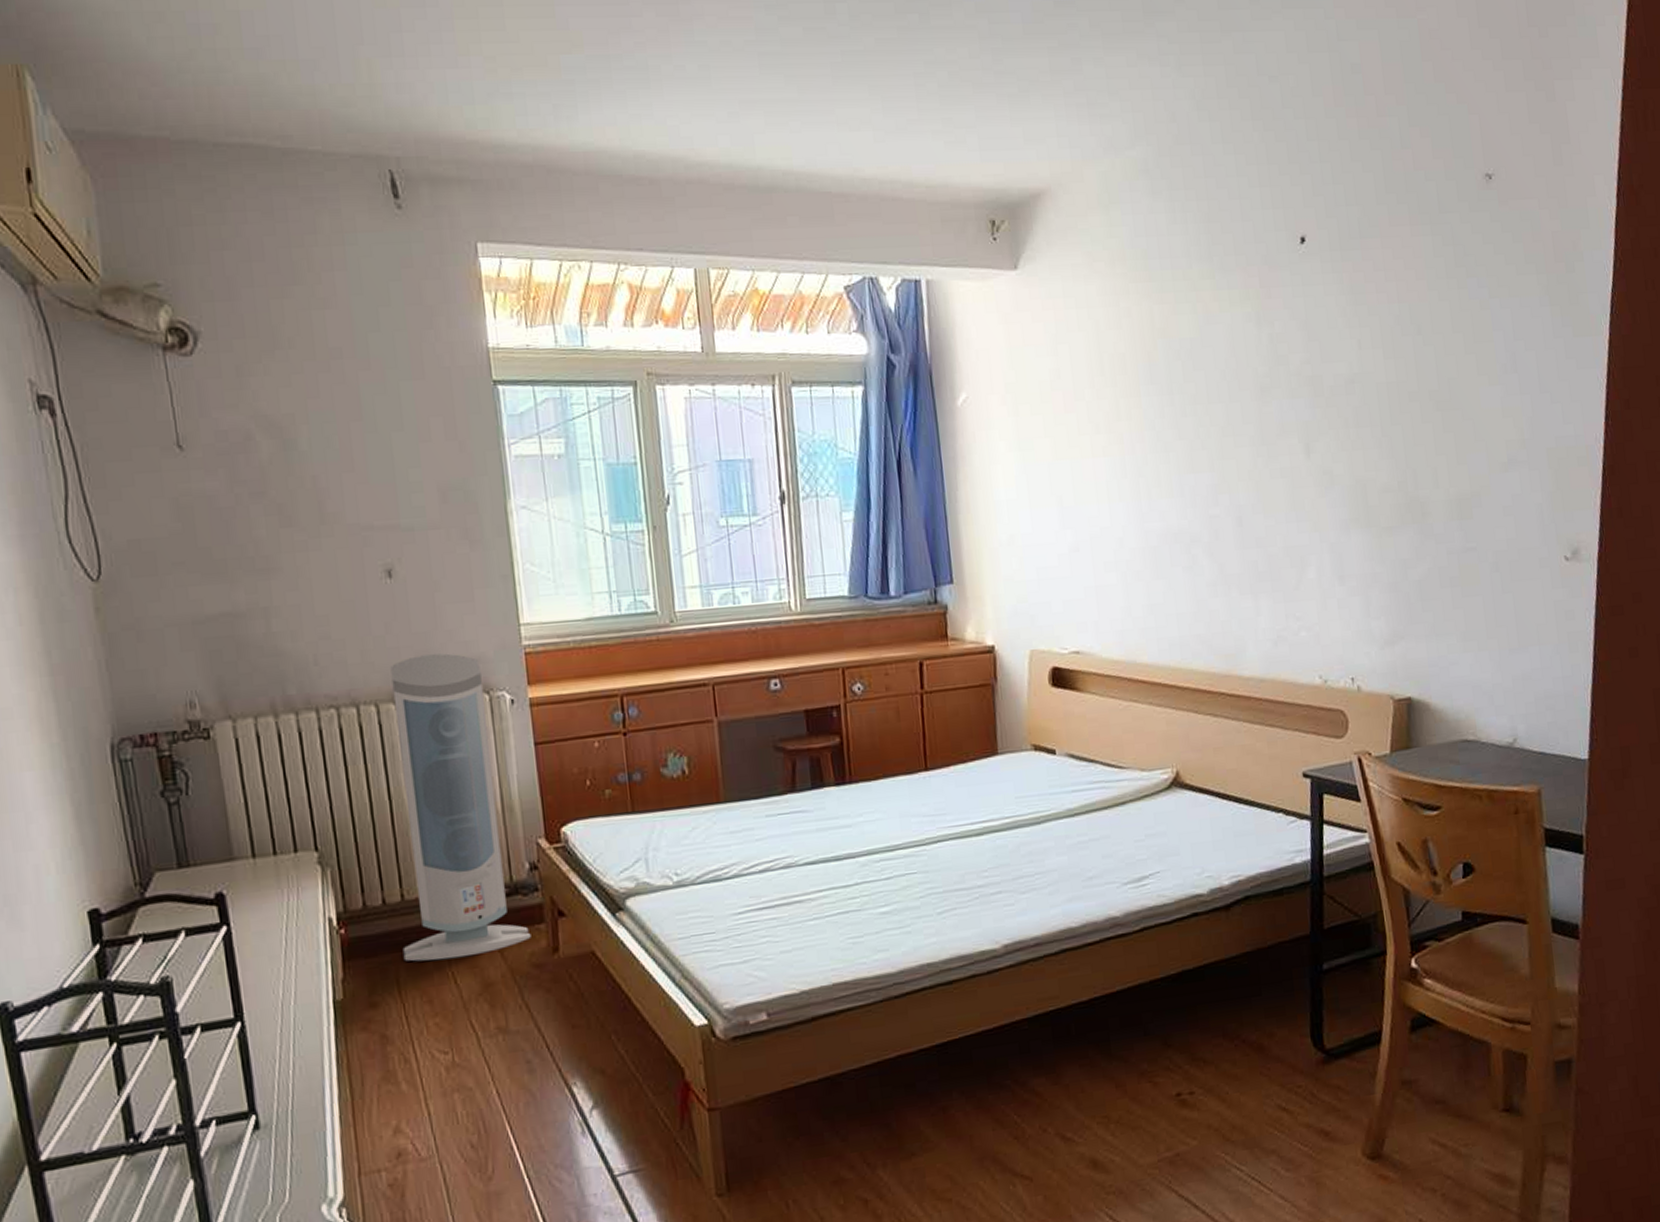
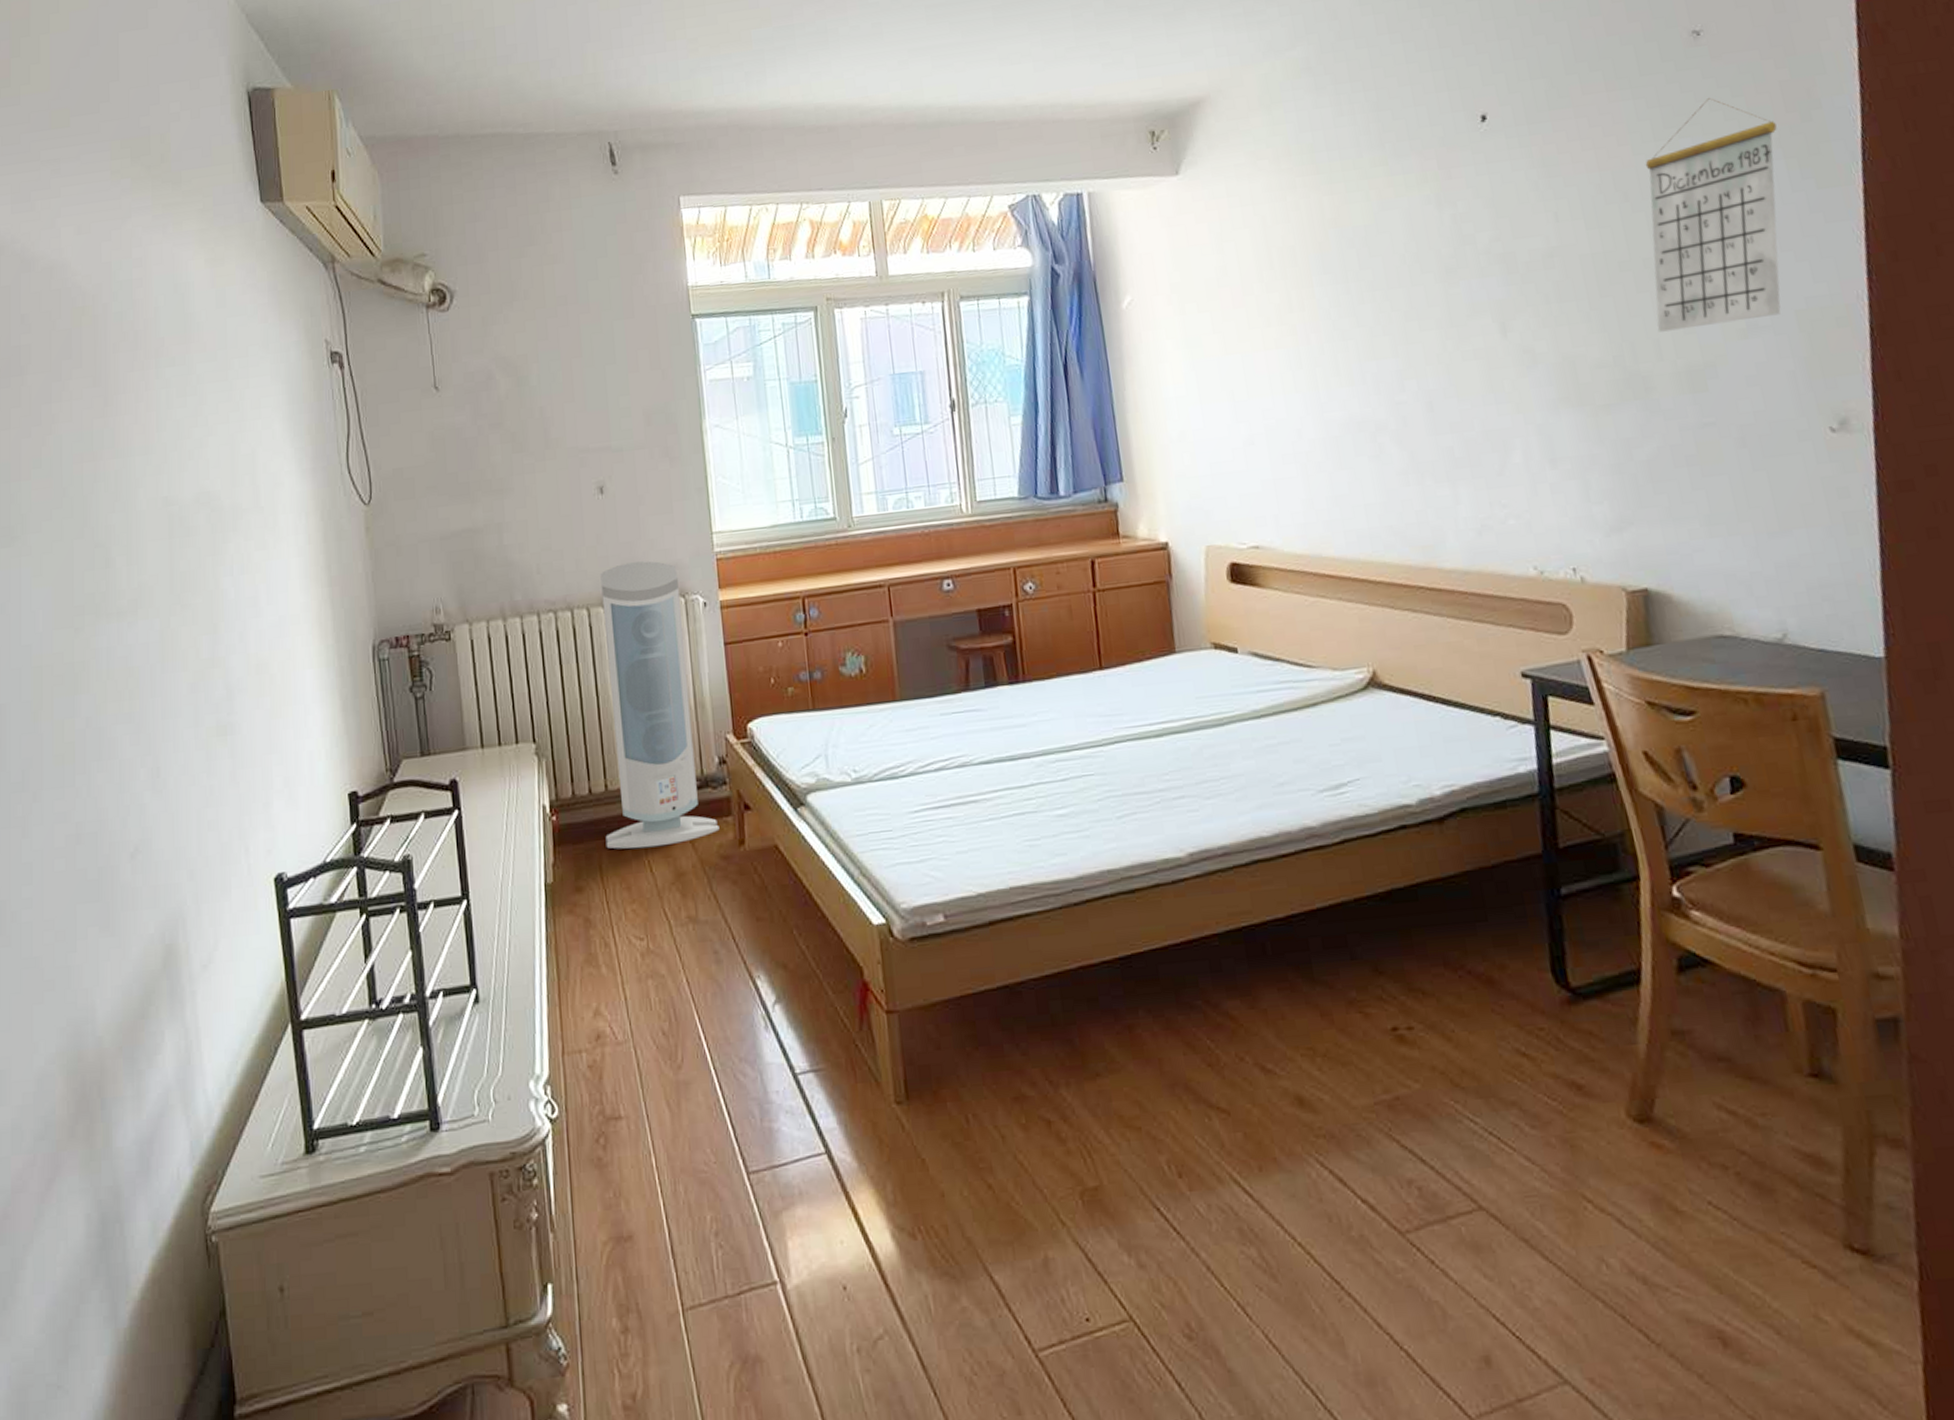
calendar: none [1436,240,1547,461] -> present [1645,97,1781,332]

